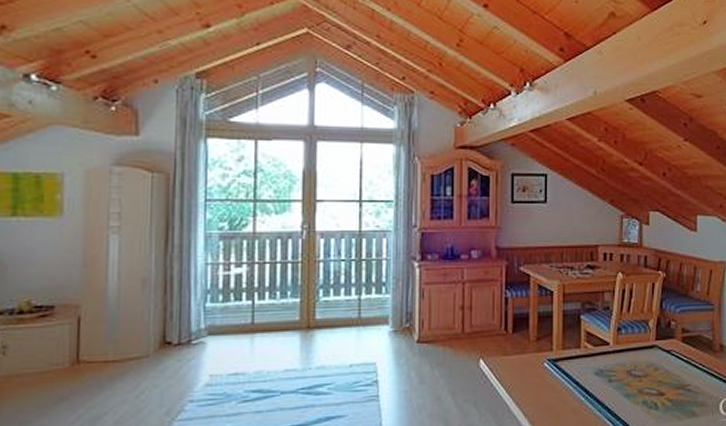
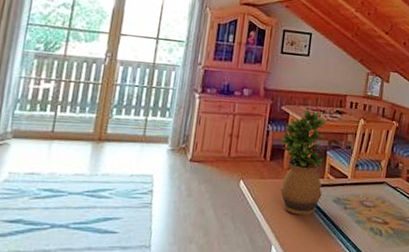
potted plant: none [521,267,580,394] -> present [279,109,327,215]

